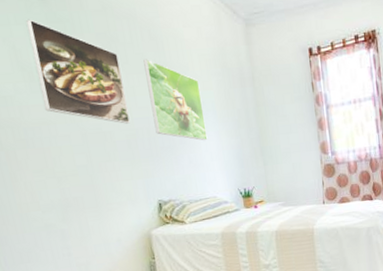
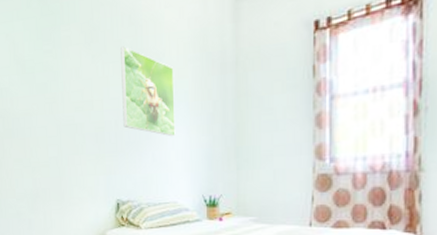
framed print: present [26,19,130,124] -> none [25,13,100,116]

